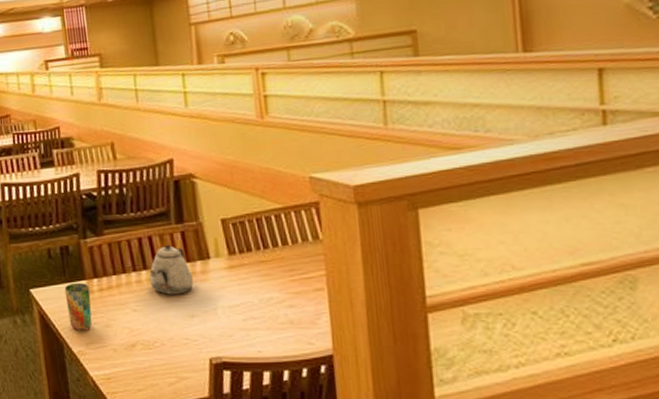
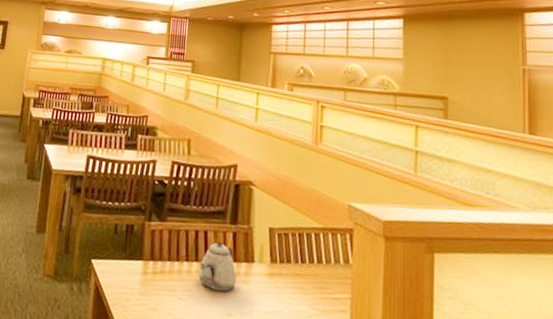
cup: present [64,282,93,331] -> none [120,261,145,310]

